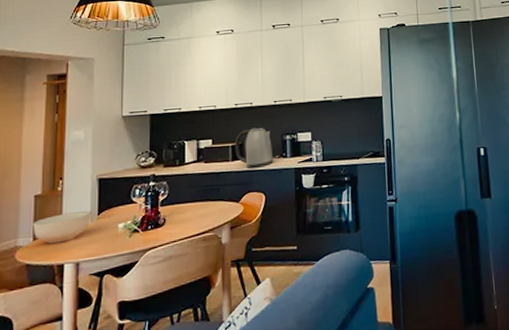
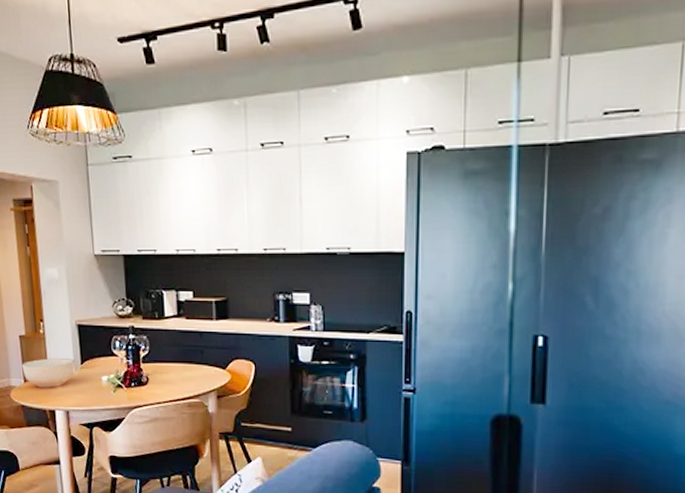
kettle: present [235,126,274,168] -> none [219,280,264,331]

